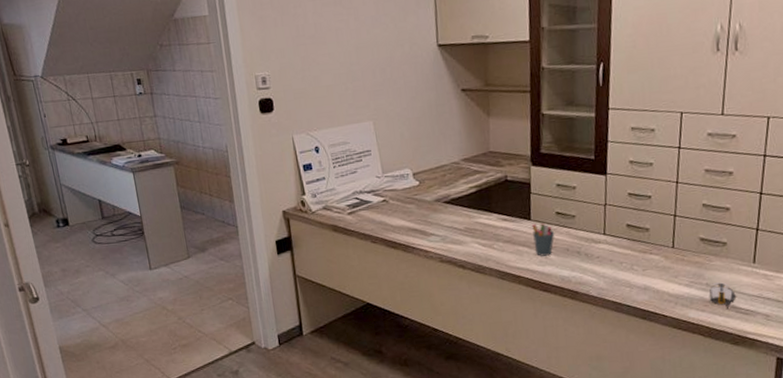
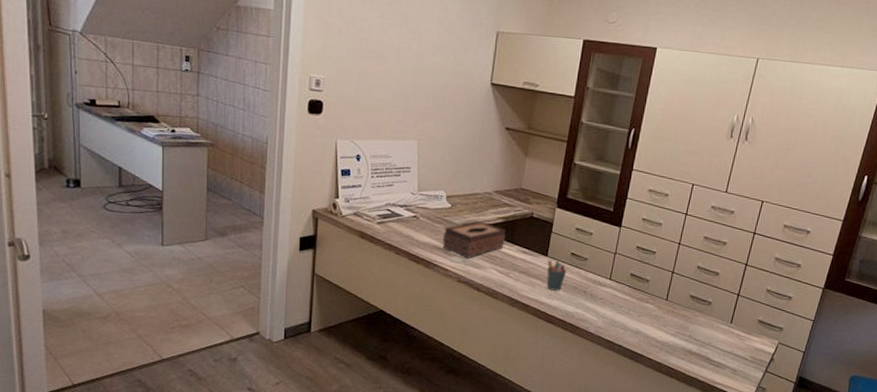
tissue box: none [416,194,482,236] -> present [442,221,506,259]
computer mouse: present [710,282,737,310] -> none [690,336,713,361]

